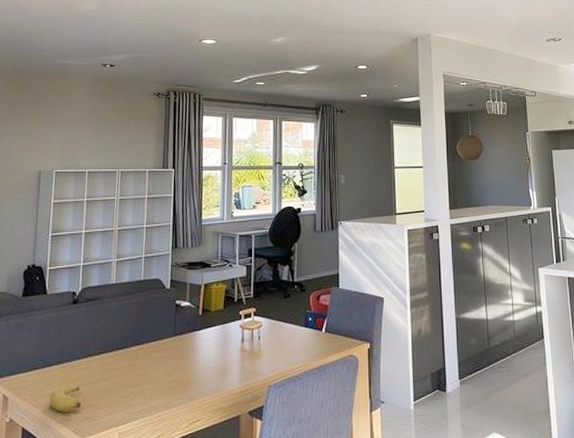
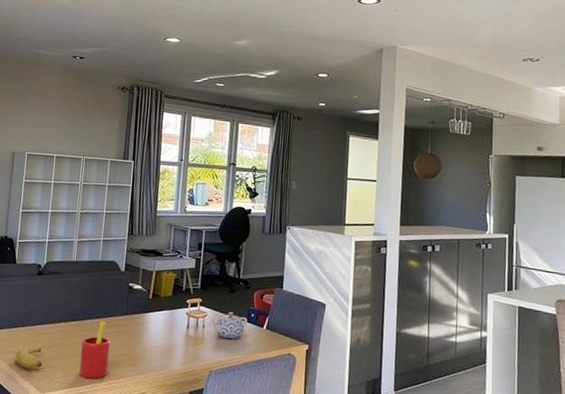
straw: none [124,347,158,413] -> present [79,321,111,379]
teapot: none [266,319,305,347] -> present [210,312,248,339]

